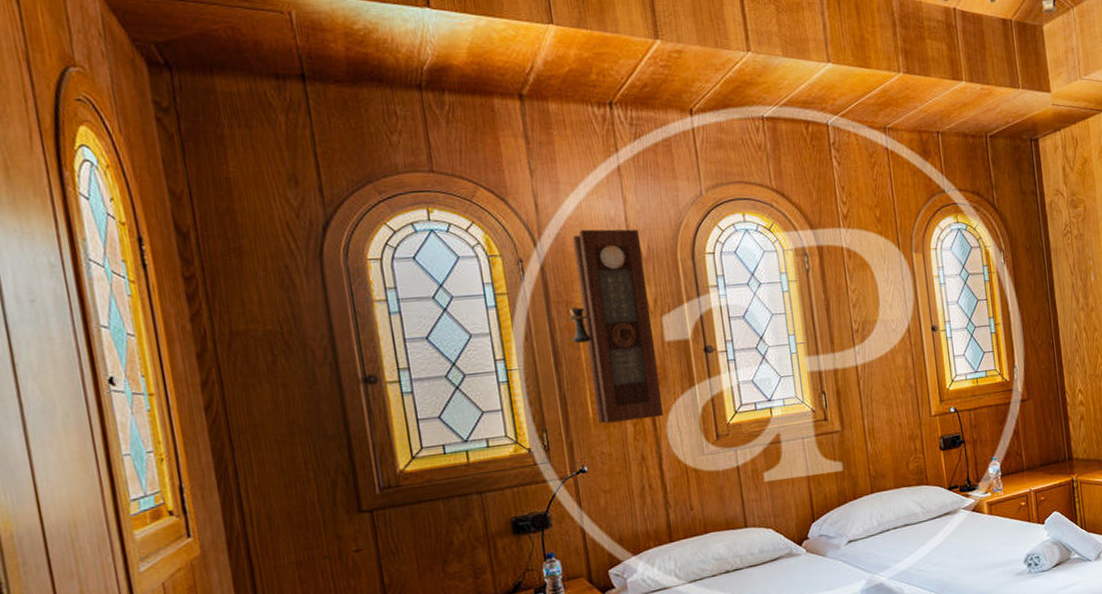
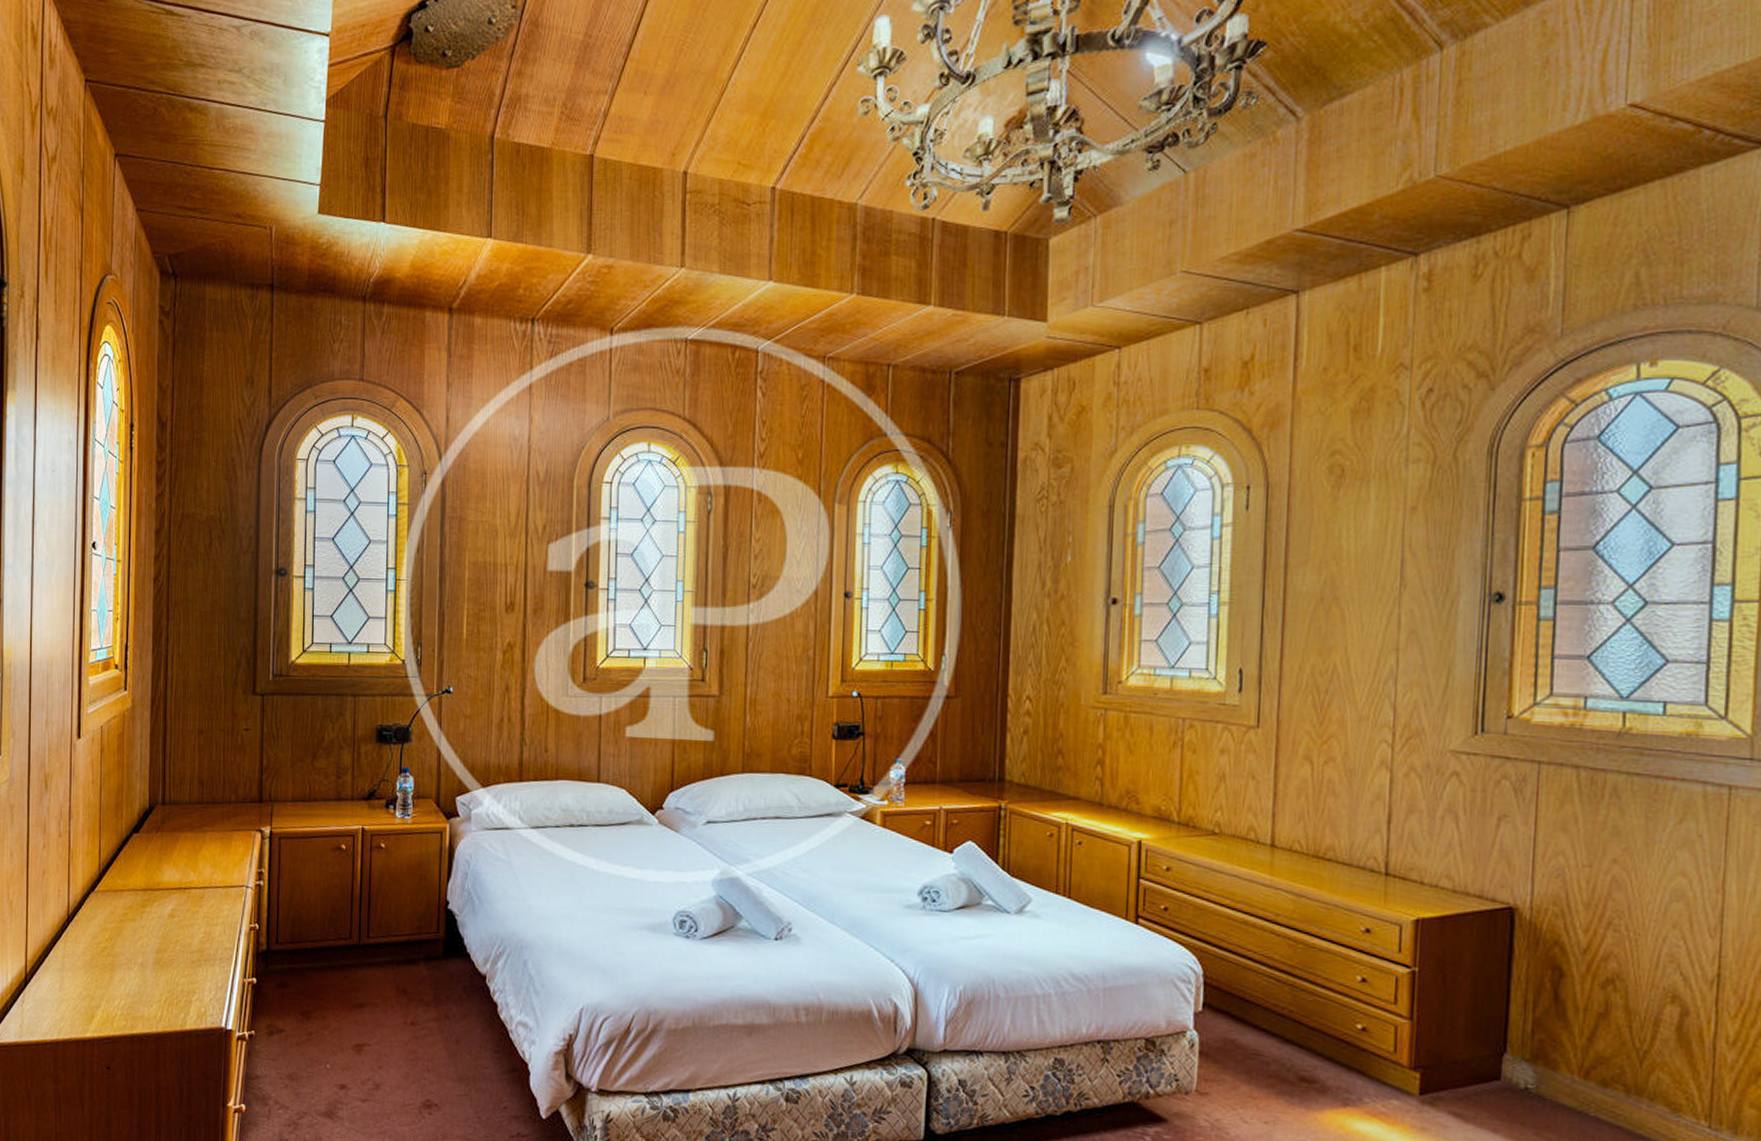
pendulum clock: present [568,229,664,424] -> none [459,447,540,649]

